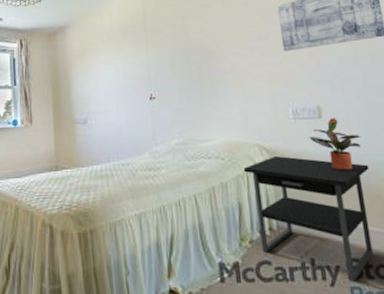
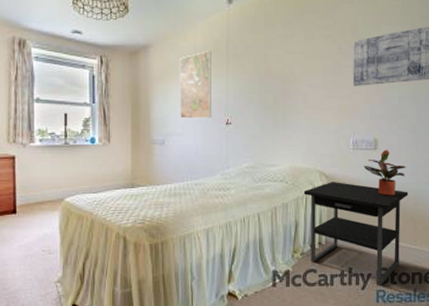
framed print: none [97,26,135,97] -> present [180,51,212,119]

